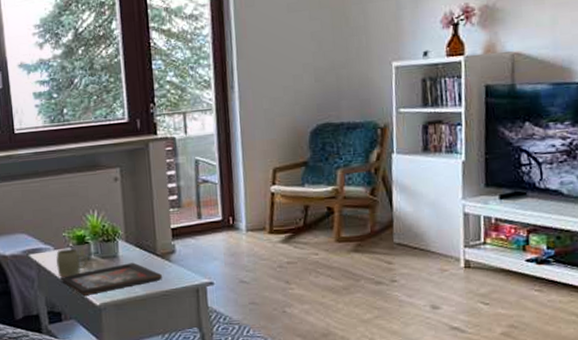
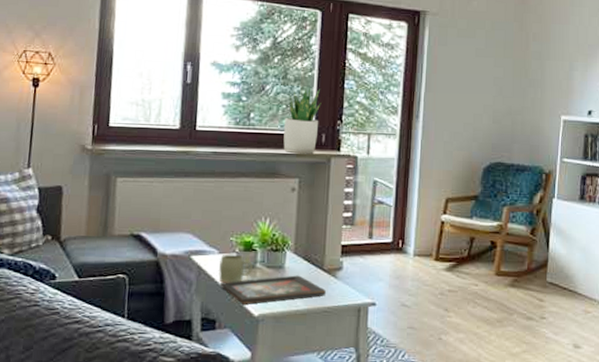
planter: none [97,73,132,143] -> present [283,88,322,154]

